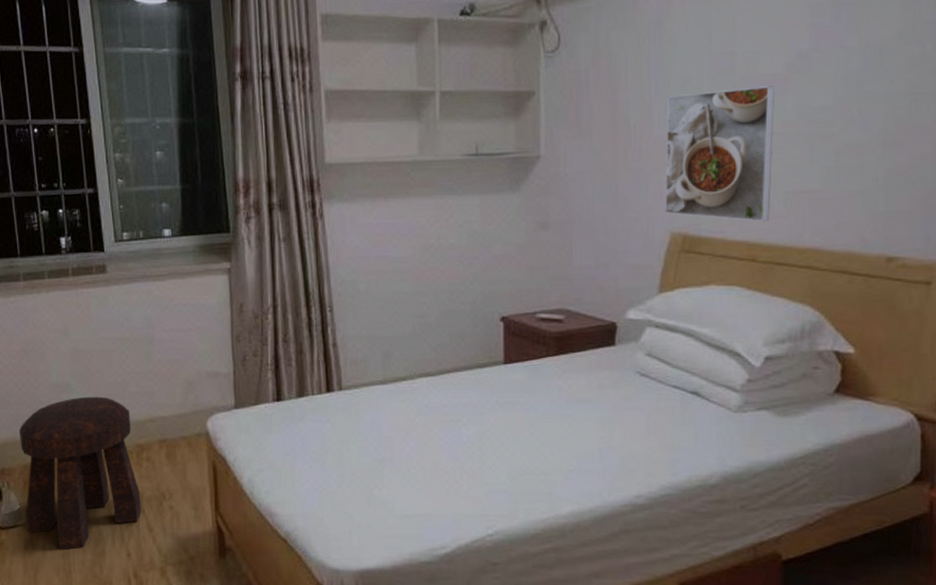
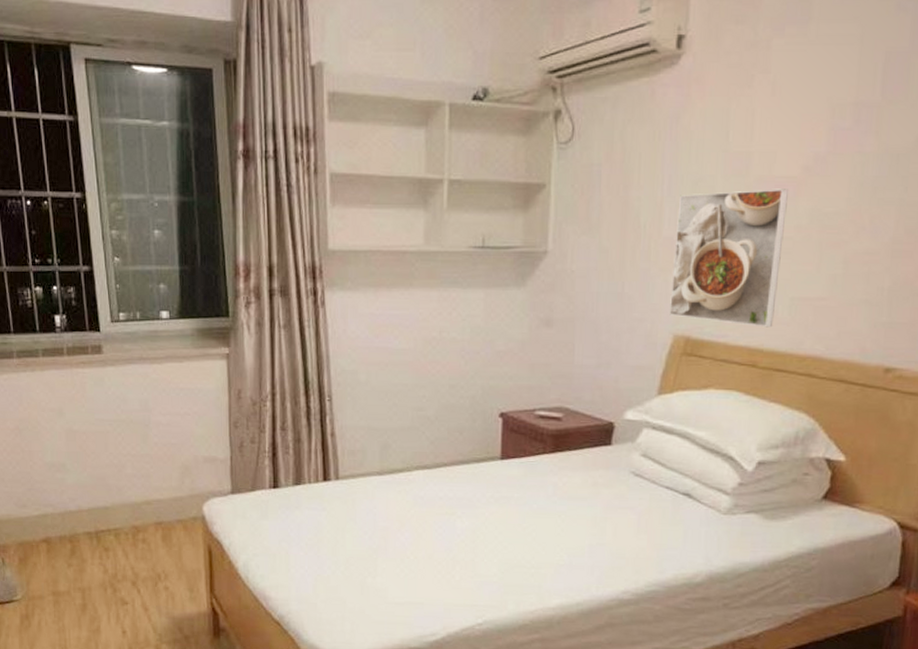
stool: present [18,396,141,550] -> none [13,477,137,626]

